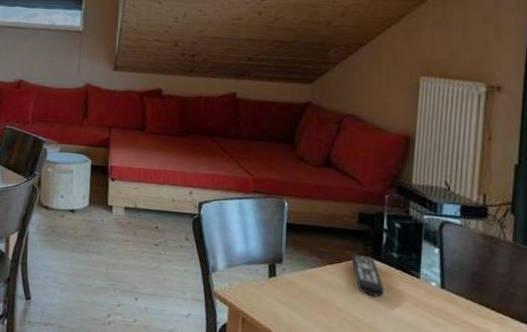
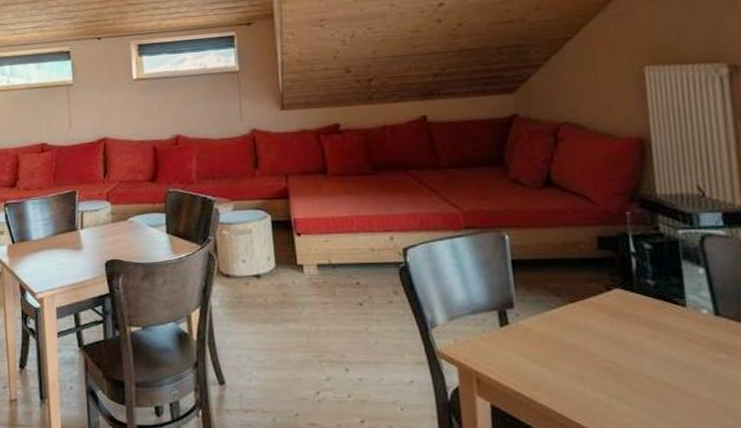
remote control: present [350,253,385,297] -> none [595,286,645,335]

